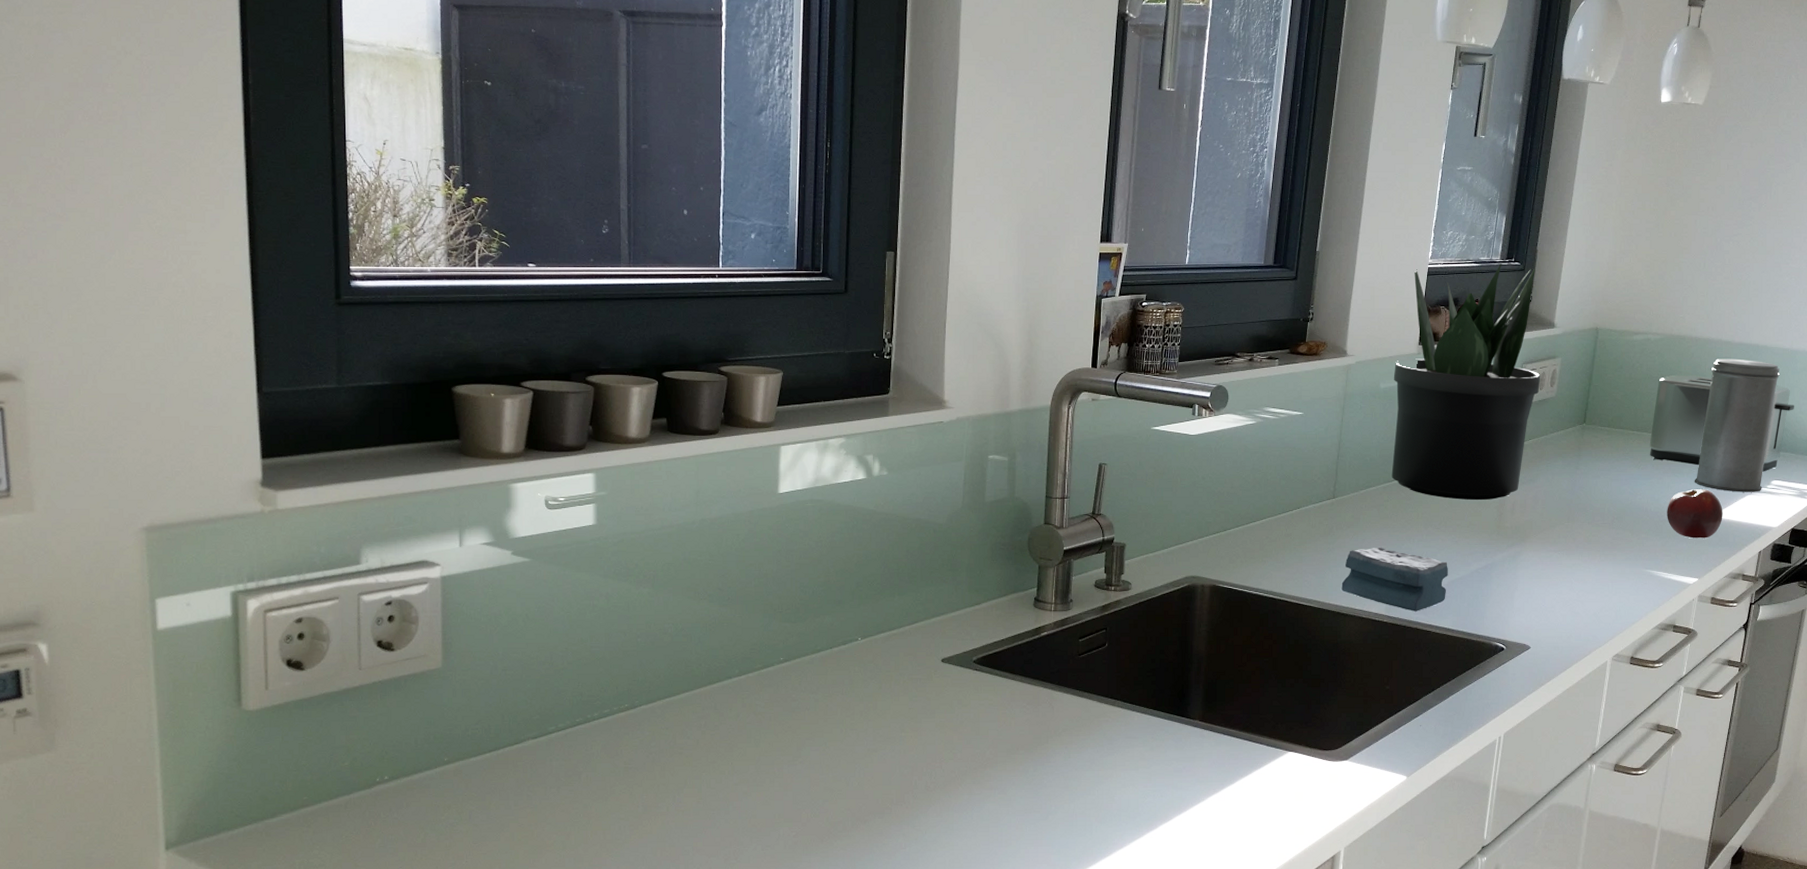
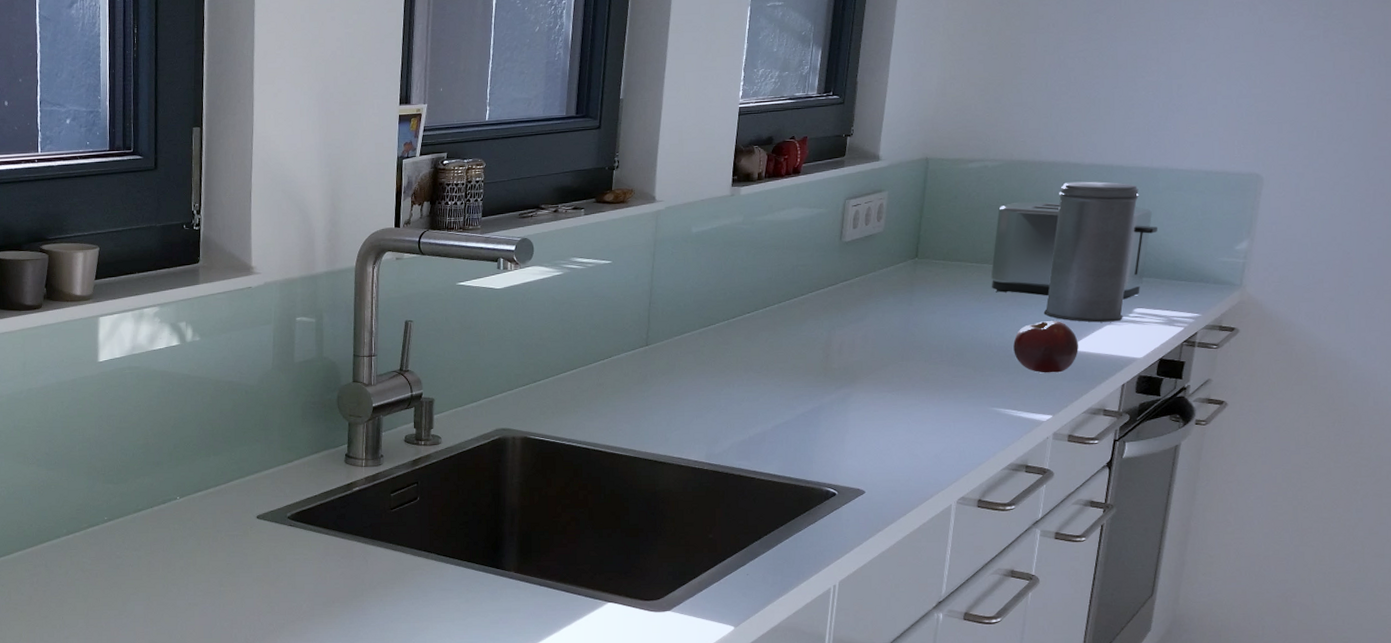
sponge: present [1341,547,1448,611] -> none [658,393,772,458]
planter: present [1391,263,1541,500] -> none [706,98,866,342]

